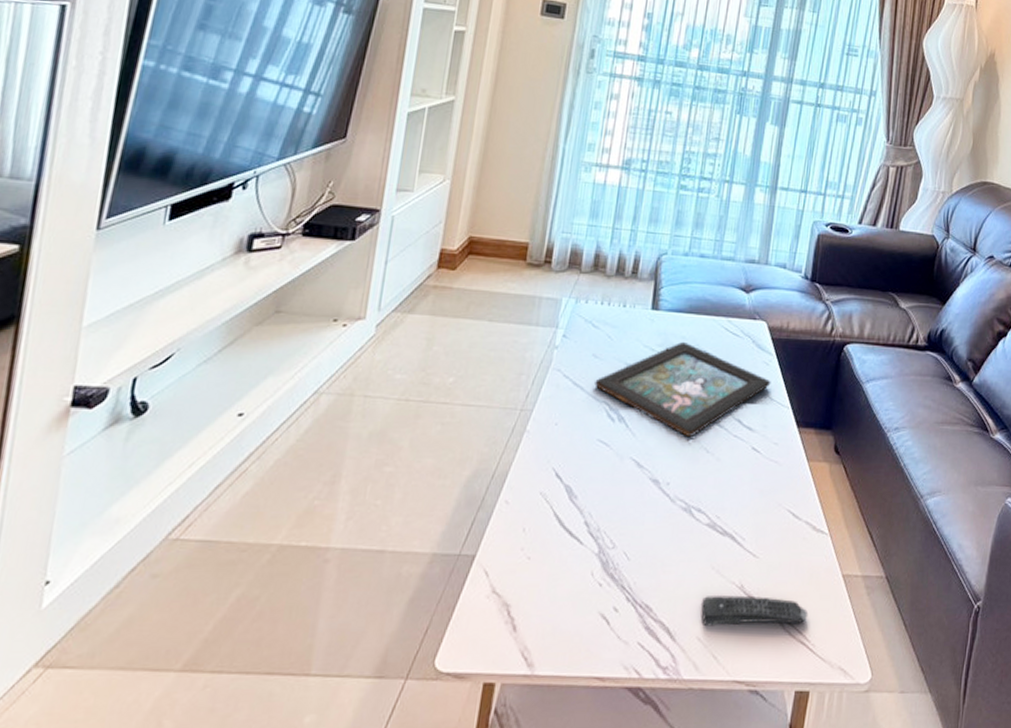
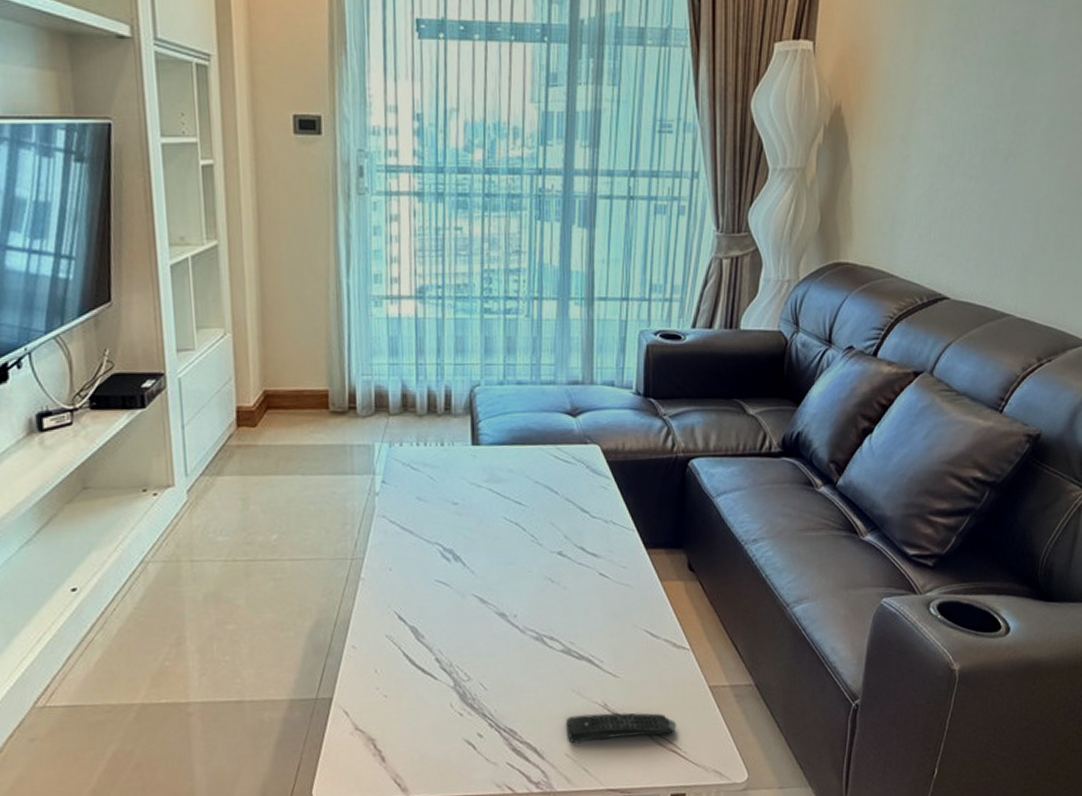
decorative tray: present [595,341,771,437] -> none [423,474,612,569]

